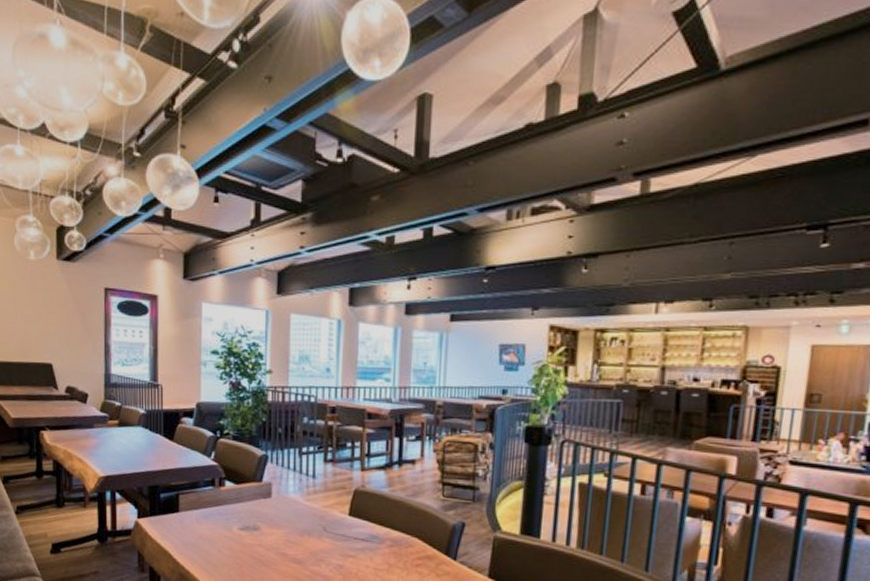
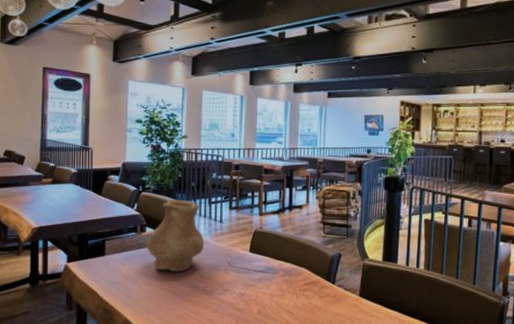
vase: none [226,448,293,536] -> present [146,199,204,272]

